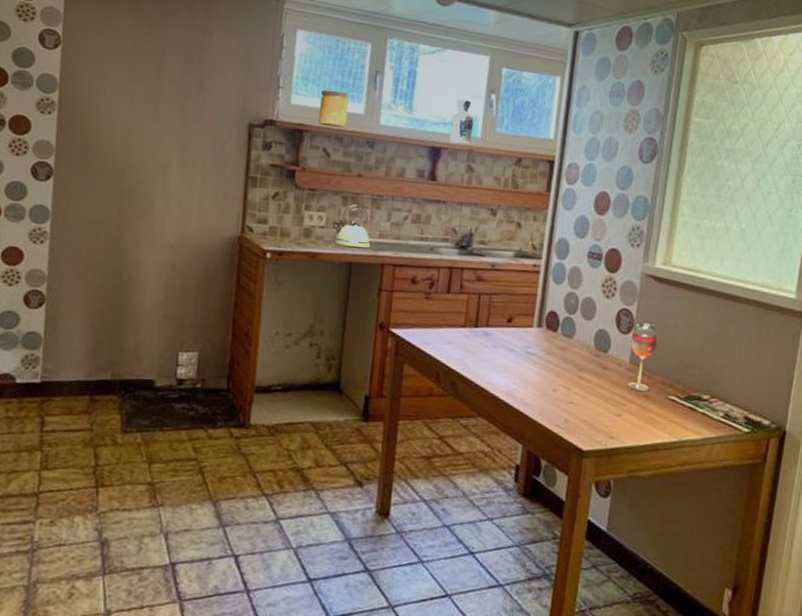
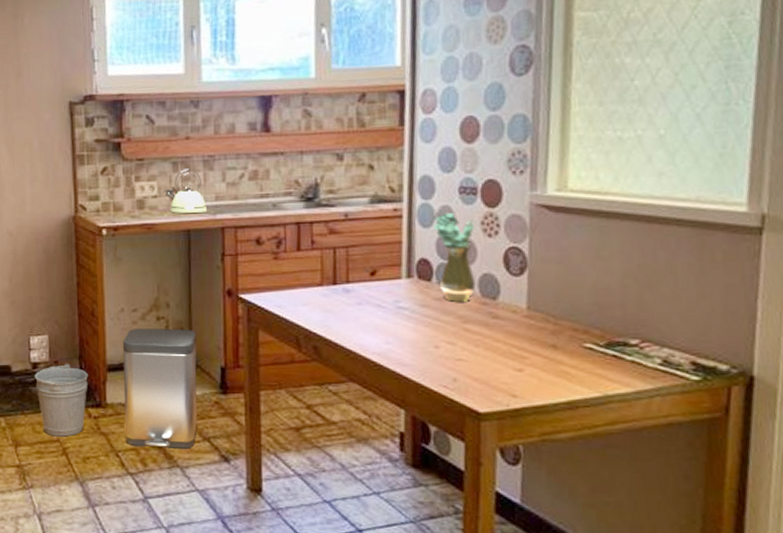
bucket: none [178,382,235,456] -> present [35,363,88,437]
pedal bin: none [265,352,345,473] -> present [122,327,197,449]
jar: present [318,89,350,128] -> none [137,53,167,92]
ceramic jug: present [449,99,474,145] -> none [278,39,305,89]
vase: none [563,268,597,353] -> present [432,208,476,302]
wineglass: present [627,322,658,391] -> none [525,260,561,340]

